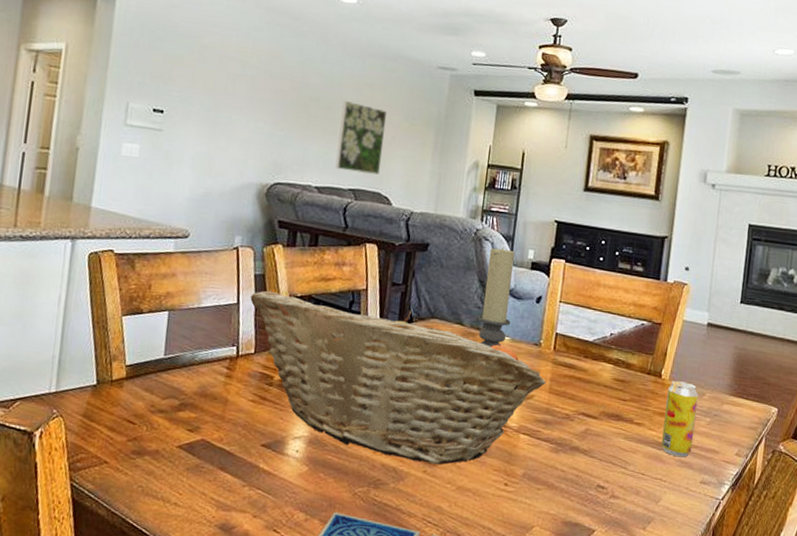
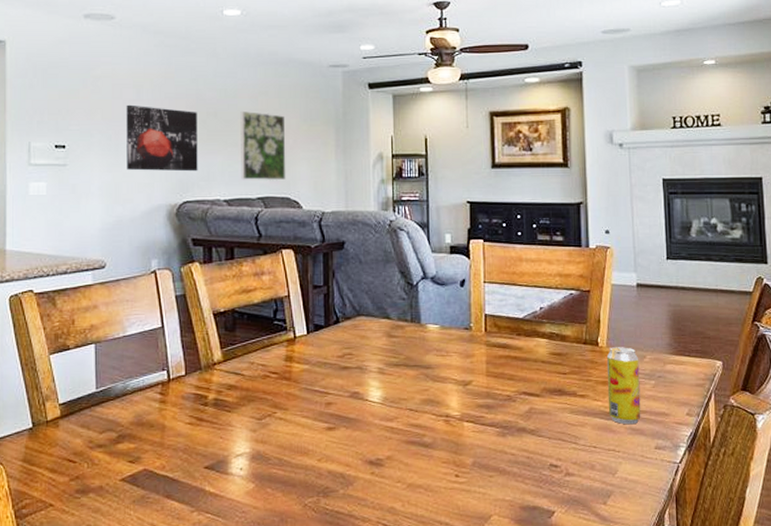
wall art: none [222,78,300,155] -> present [126,104,198,172]
fruit basket: present [250,290,546,465] -> none [174,310,482,465]
candle holder: present [477,246,514,347] -> none [404,234,438,338]

